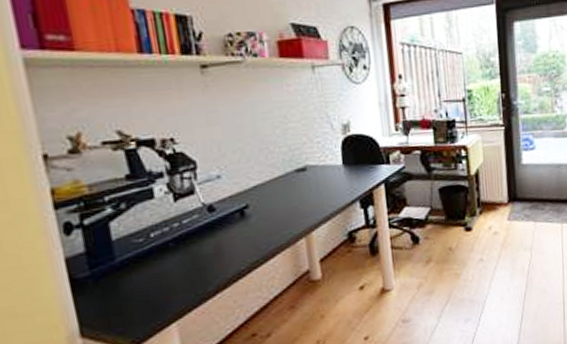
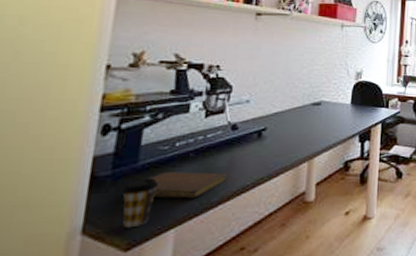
coffee cup: none [108,274,146,327] -> present [122,178,159,228]
notebook: none [109,260,217,295] -> present [122,172,227,199]

